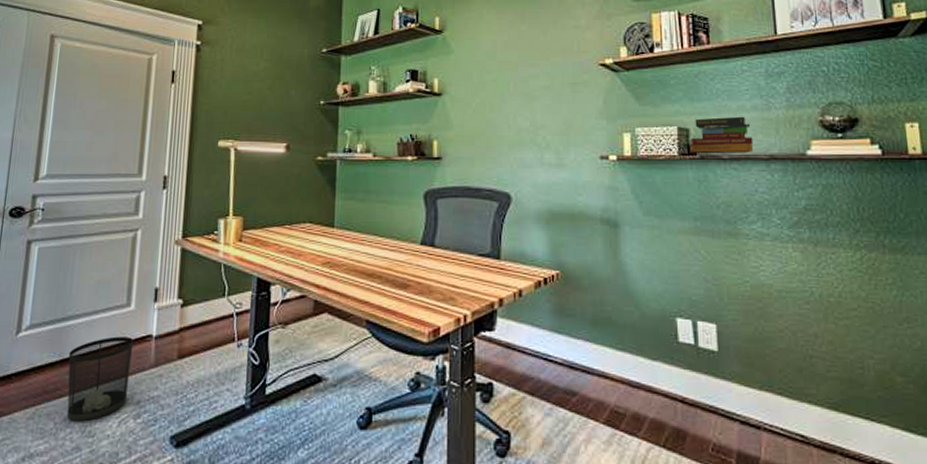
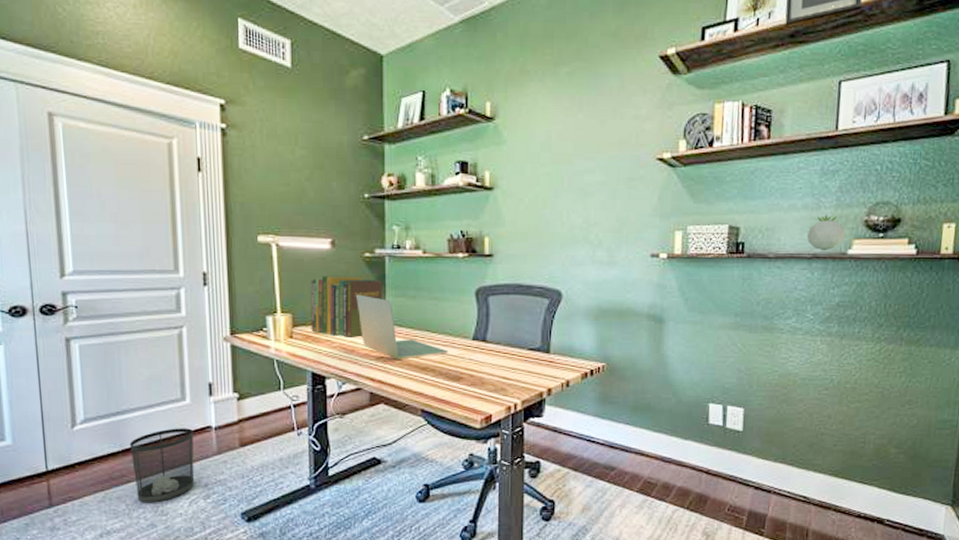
books: none [260,178,333,241] -> present [310,275,383,338]
laptop: none [306,197,395,265] -> present [356,294,448,360]
books: present [687,116,754,154] -> none [736,215,800,253]
succulent plant: none [760,115,801,152] -> present [806,214,845,251]

